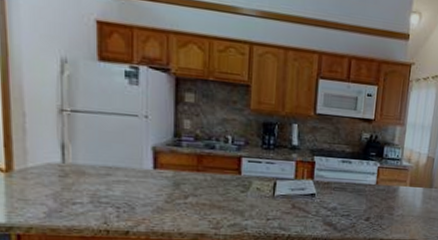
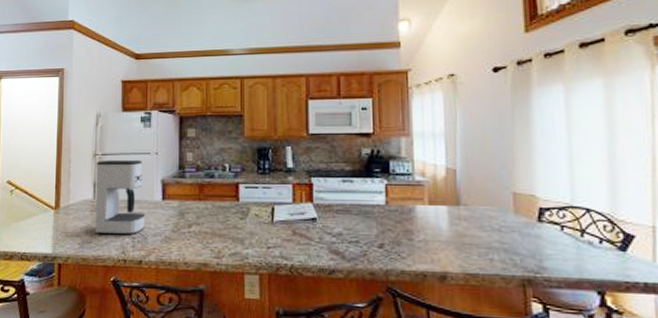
coffee maker: none [63,118,133,205] -> present [95,159,146,235]

